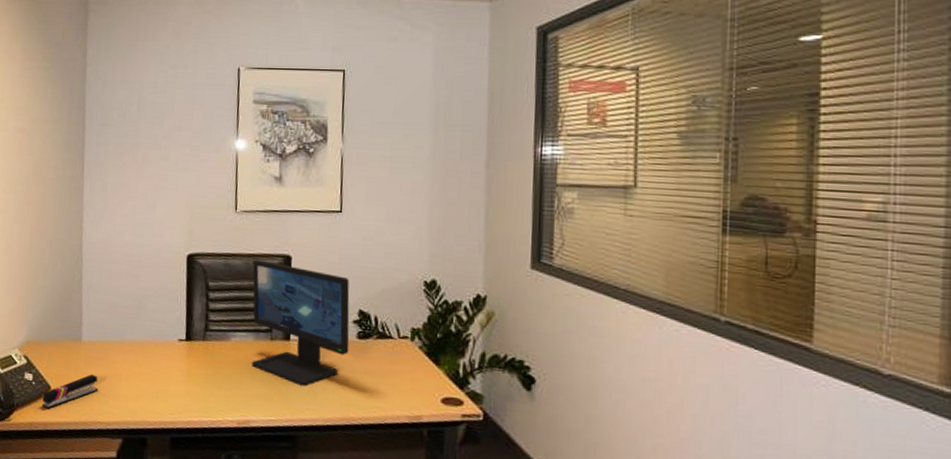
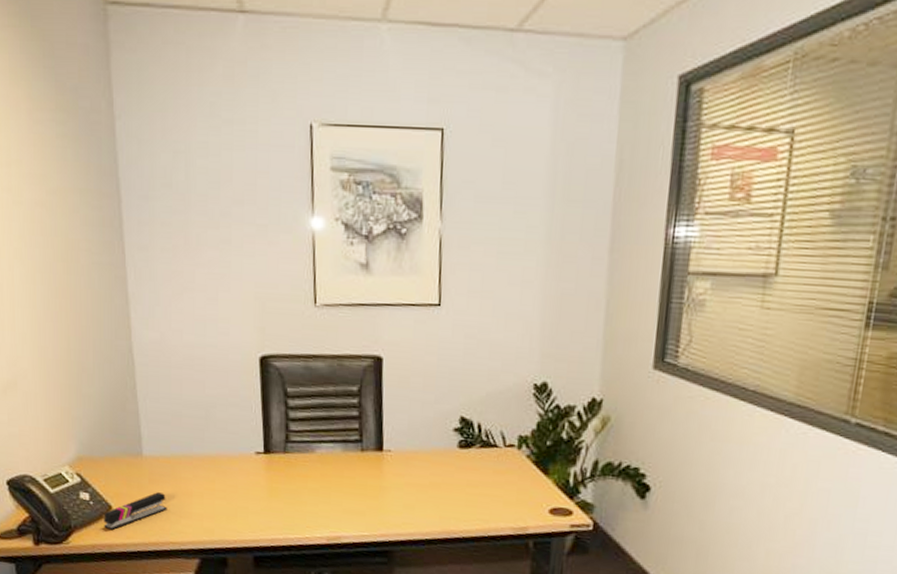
computer monitor: present [252,259,350,386] -> none [338,361,450,500]

